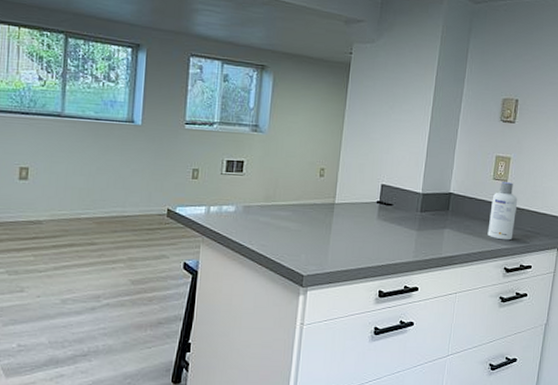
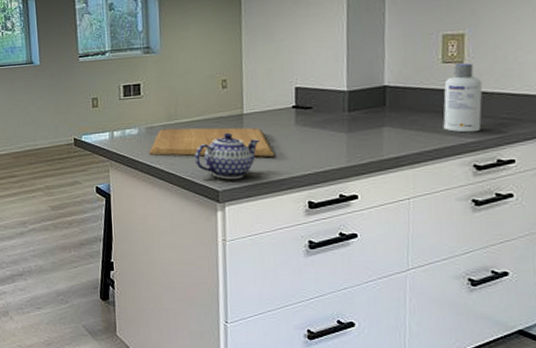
chopping board: none [242,209,356,246] -> present [149,127,274,157]
teapot: none [286,219,346,266] -> present [195,132,260,180]

